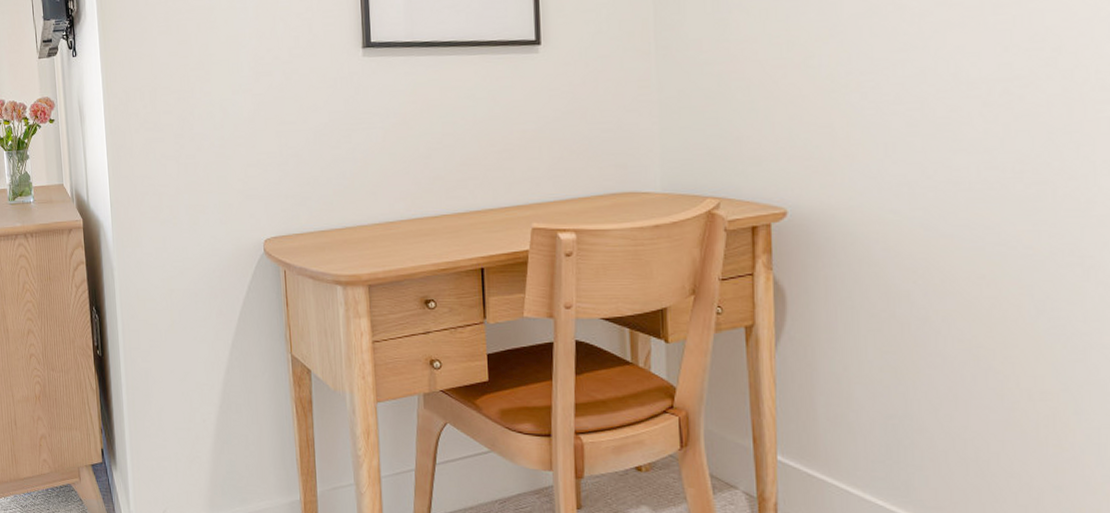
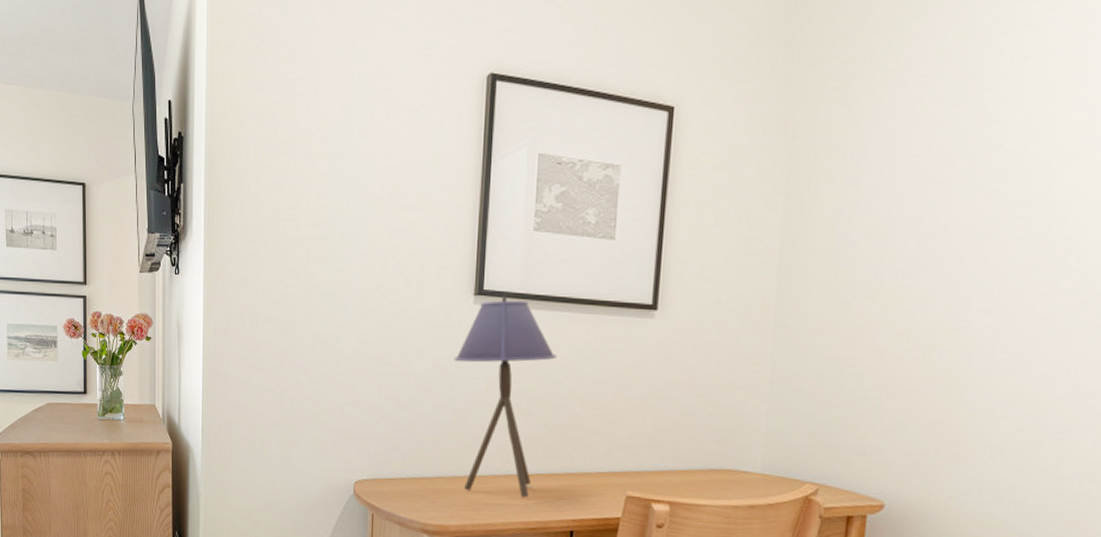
table lamp: none [349,46,449,240] -> present [453,296,557,498]

